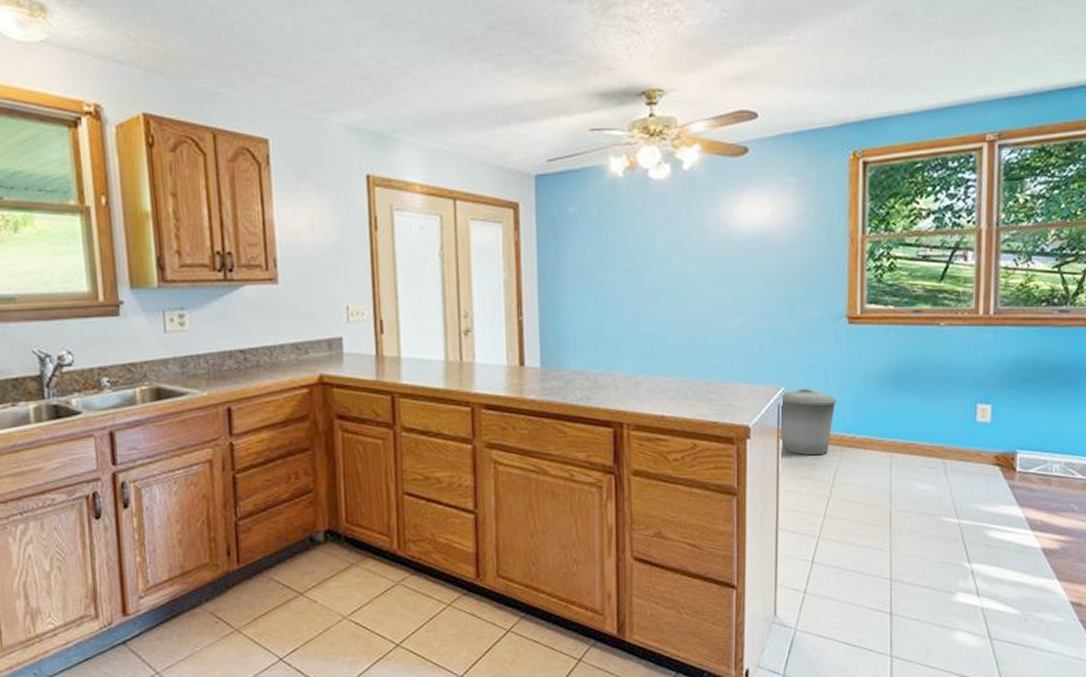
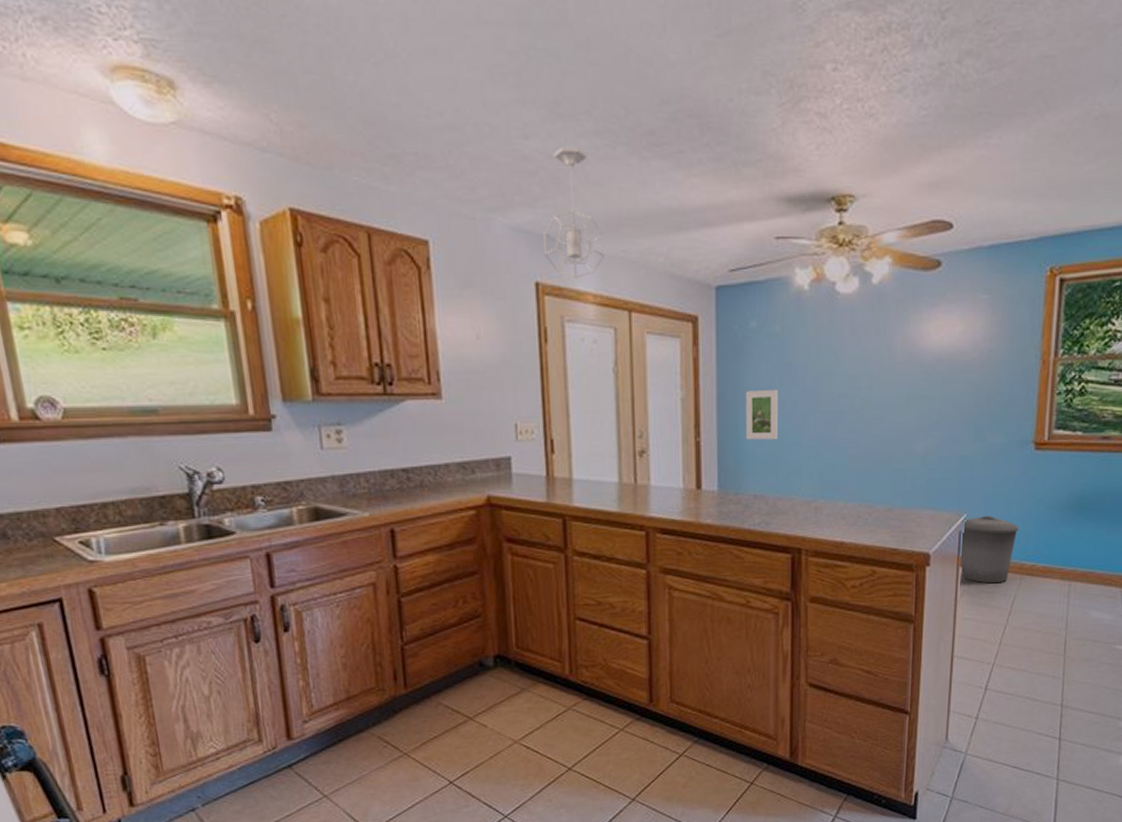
pendant light: none [374,53,431,171] -> present [544,147,605,279]
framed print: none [565,269,597,319] -> present [745,389,778,440]

